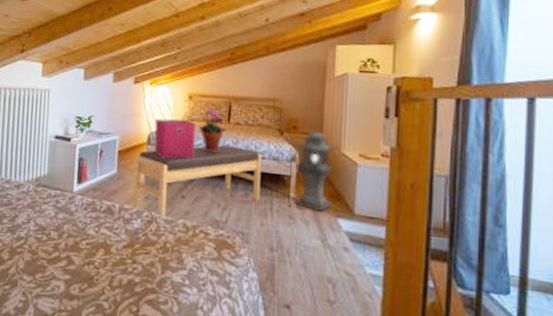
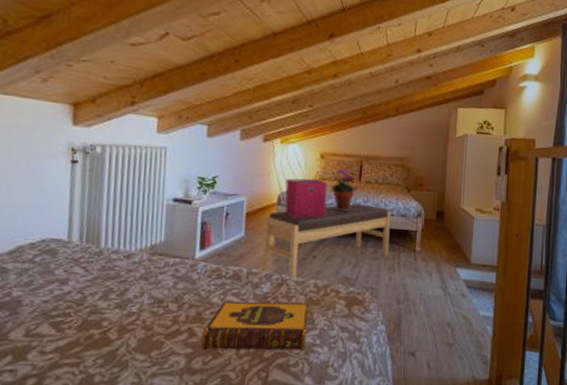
hardback book: none [78,234,177,290] -> present [200,301,309,351]
lantern: present [293,132,339,213] -> none [419,189,458,264]

